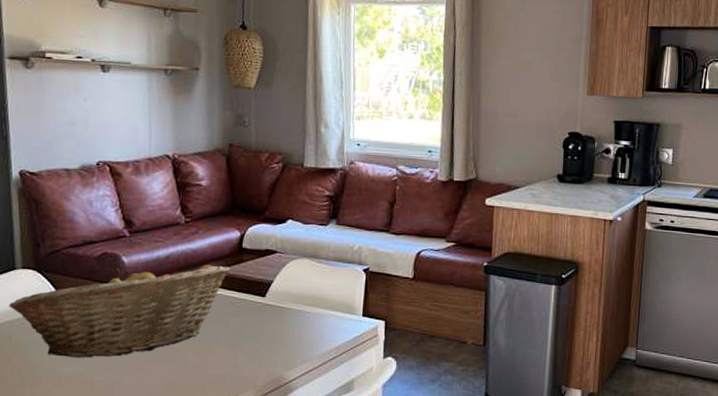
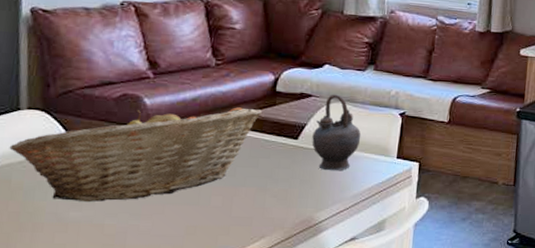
teapot: none [279,250,326,329] -> present [312,94,361,171]

